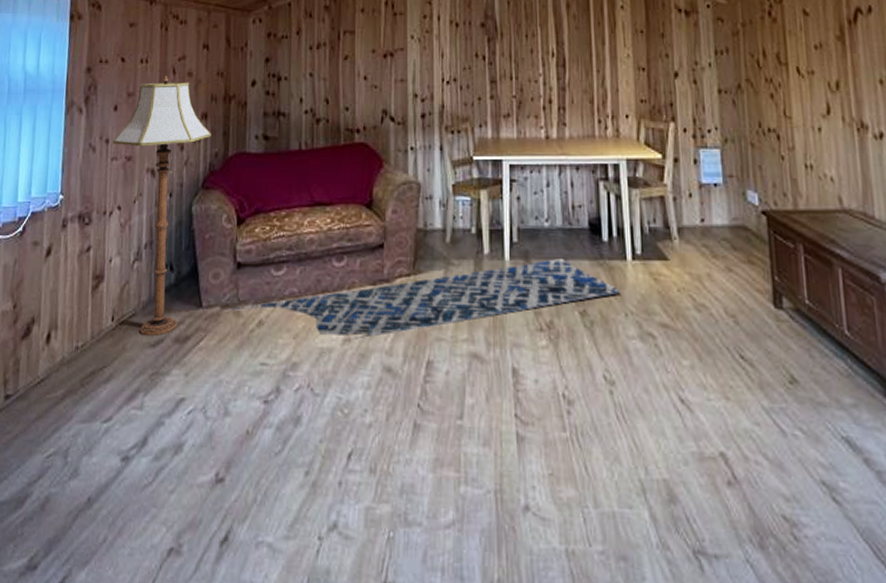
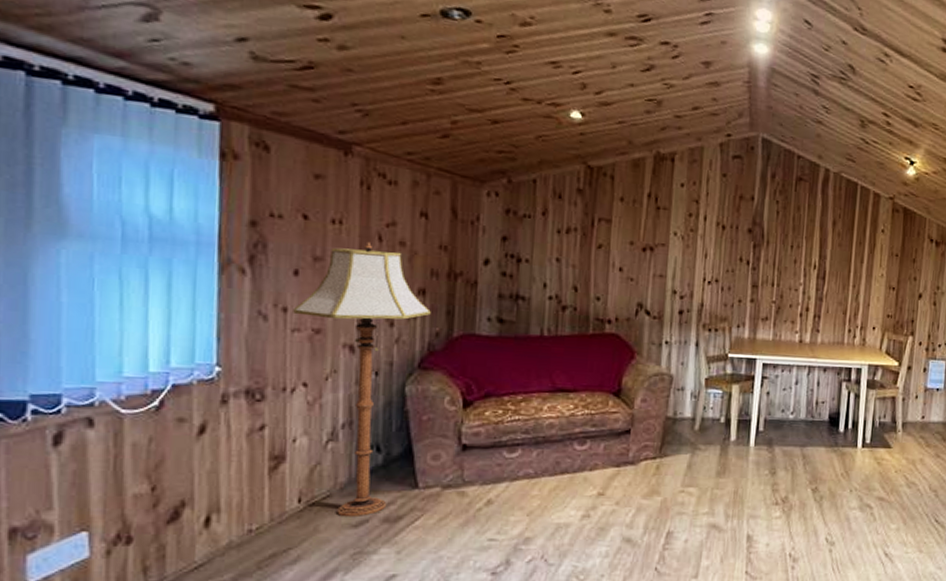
rug: present [232,257,620,341] -> none [455,445,849,516]

